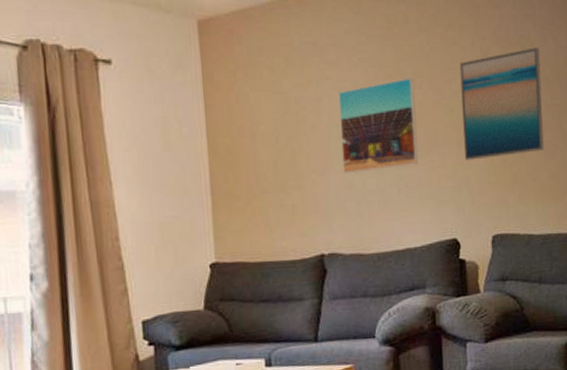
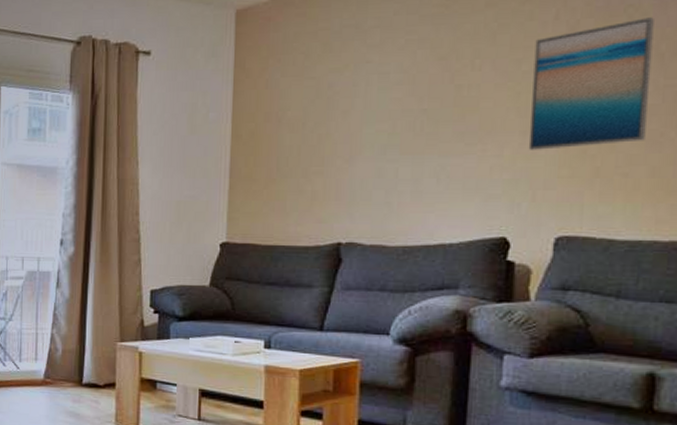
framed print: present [338,78,419,174] -> none [374,58,472,161]

